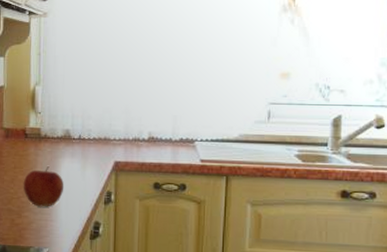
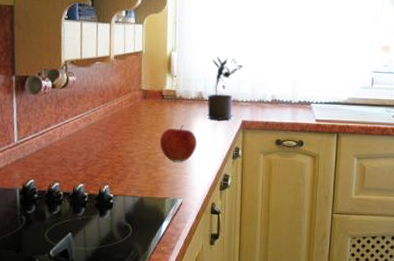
potted plant: none [75,89,115,161] -> present [207,56,243,120]

